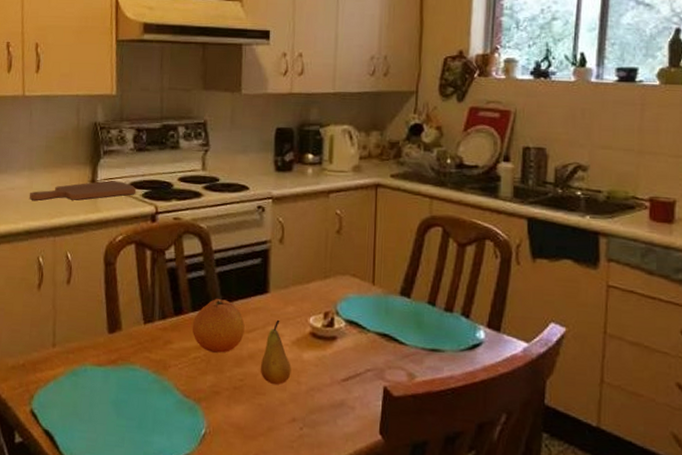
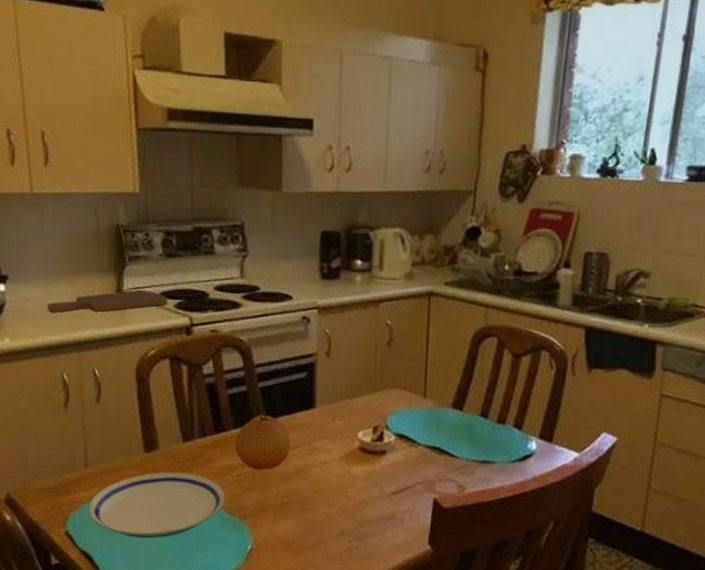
plate: none [54,352,181,419] -> present [89,472,225,539]
fruit: present [260,319,291,385] -> none [307,435,340,500]

